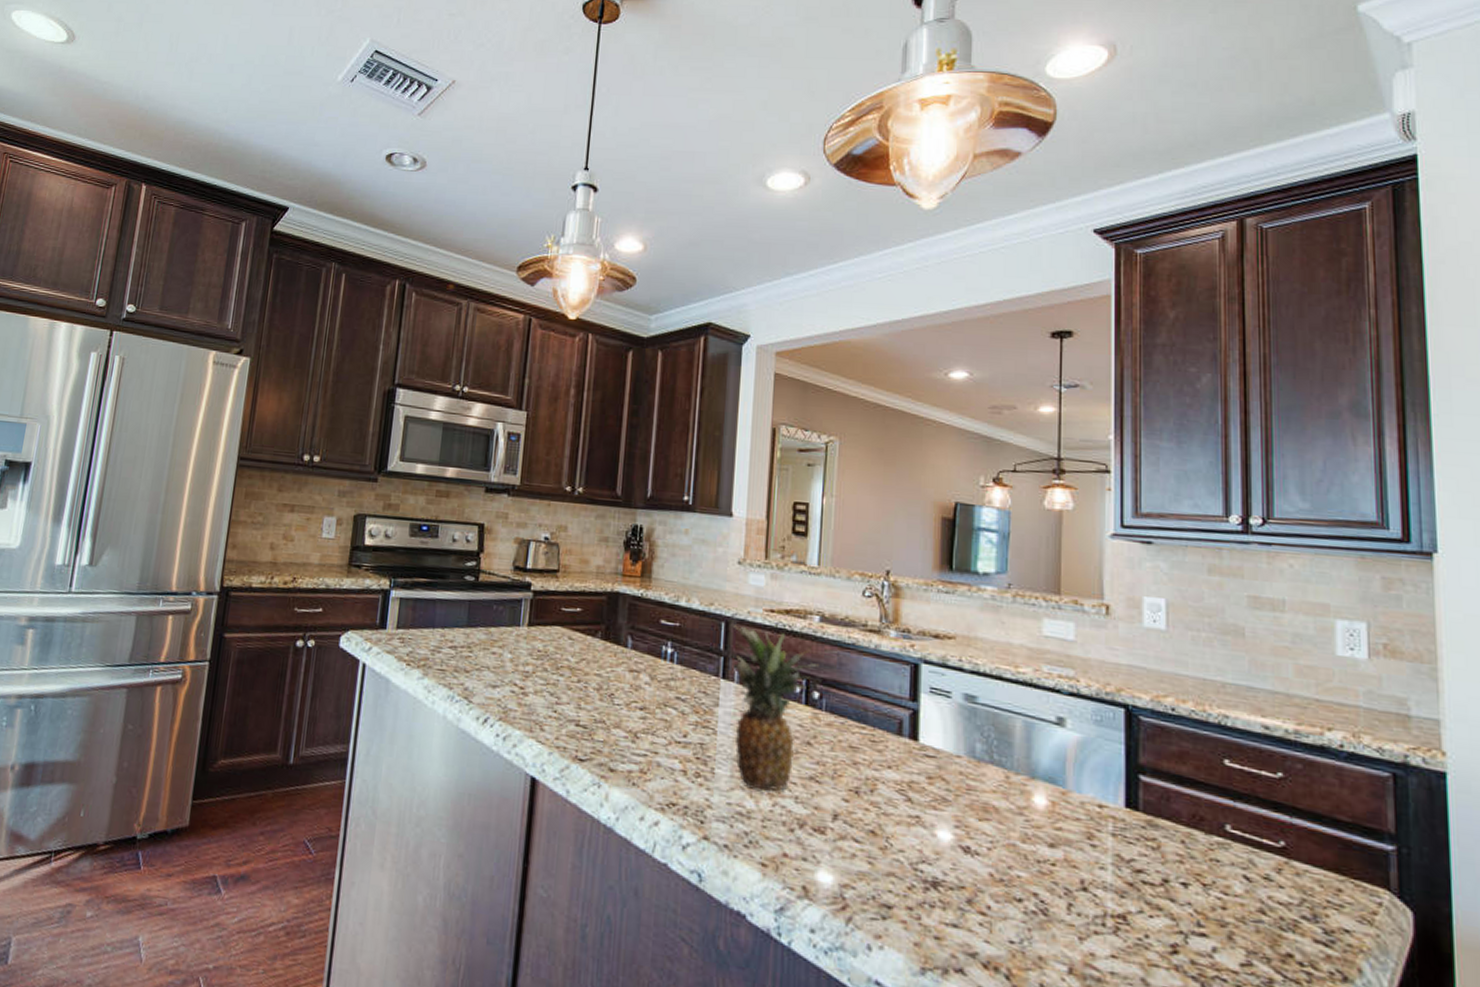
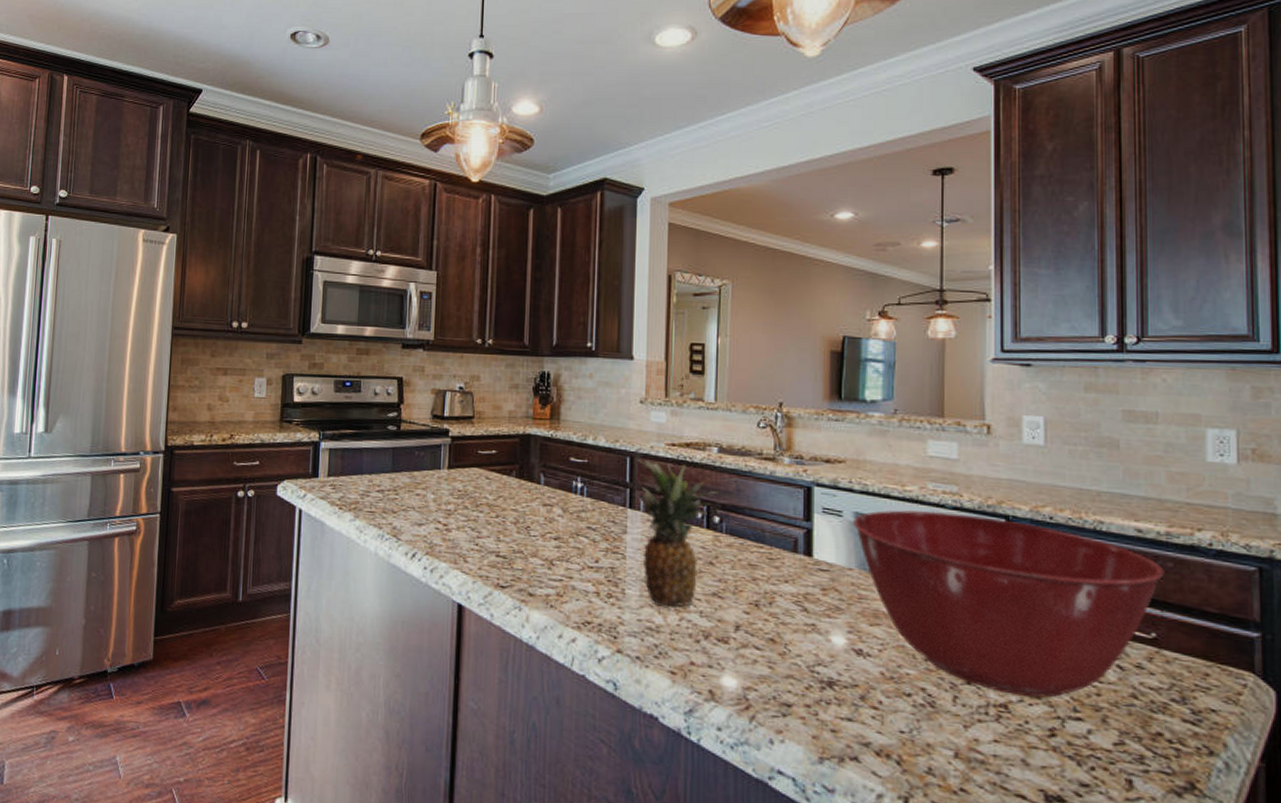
mixing bowl: none [963,693,1293,910] -> present [853,510,1164,698]

